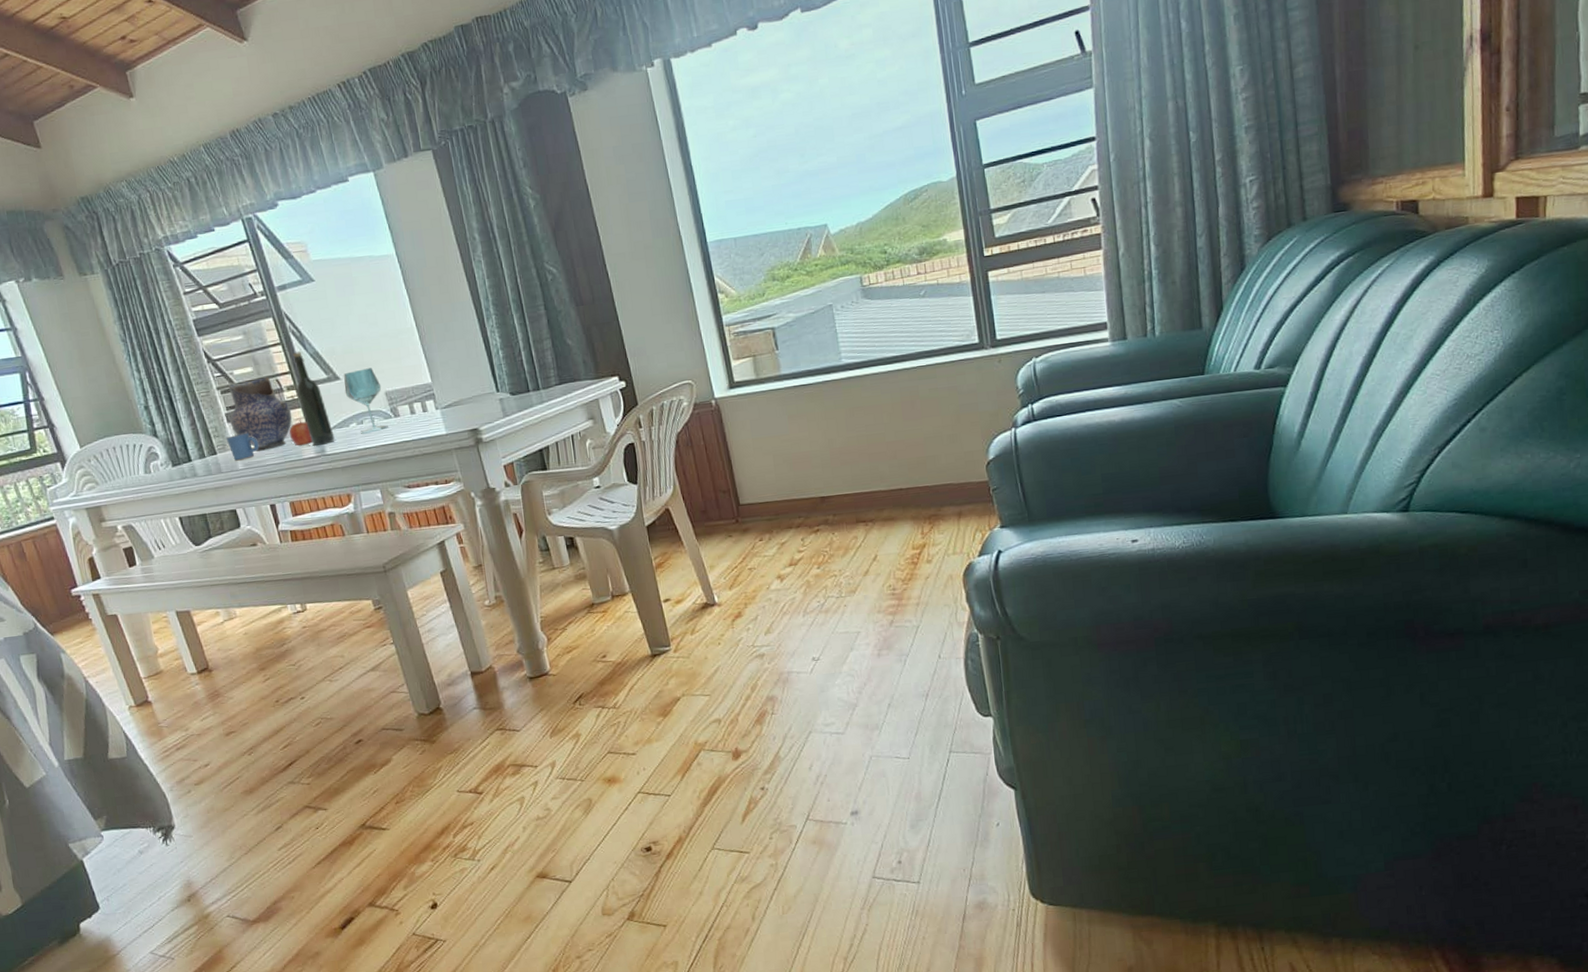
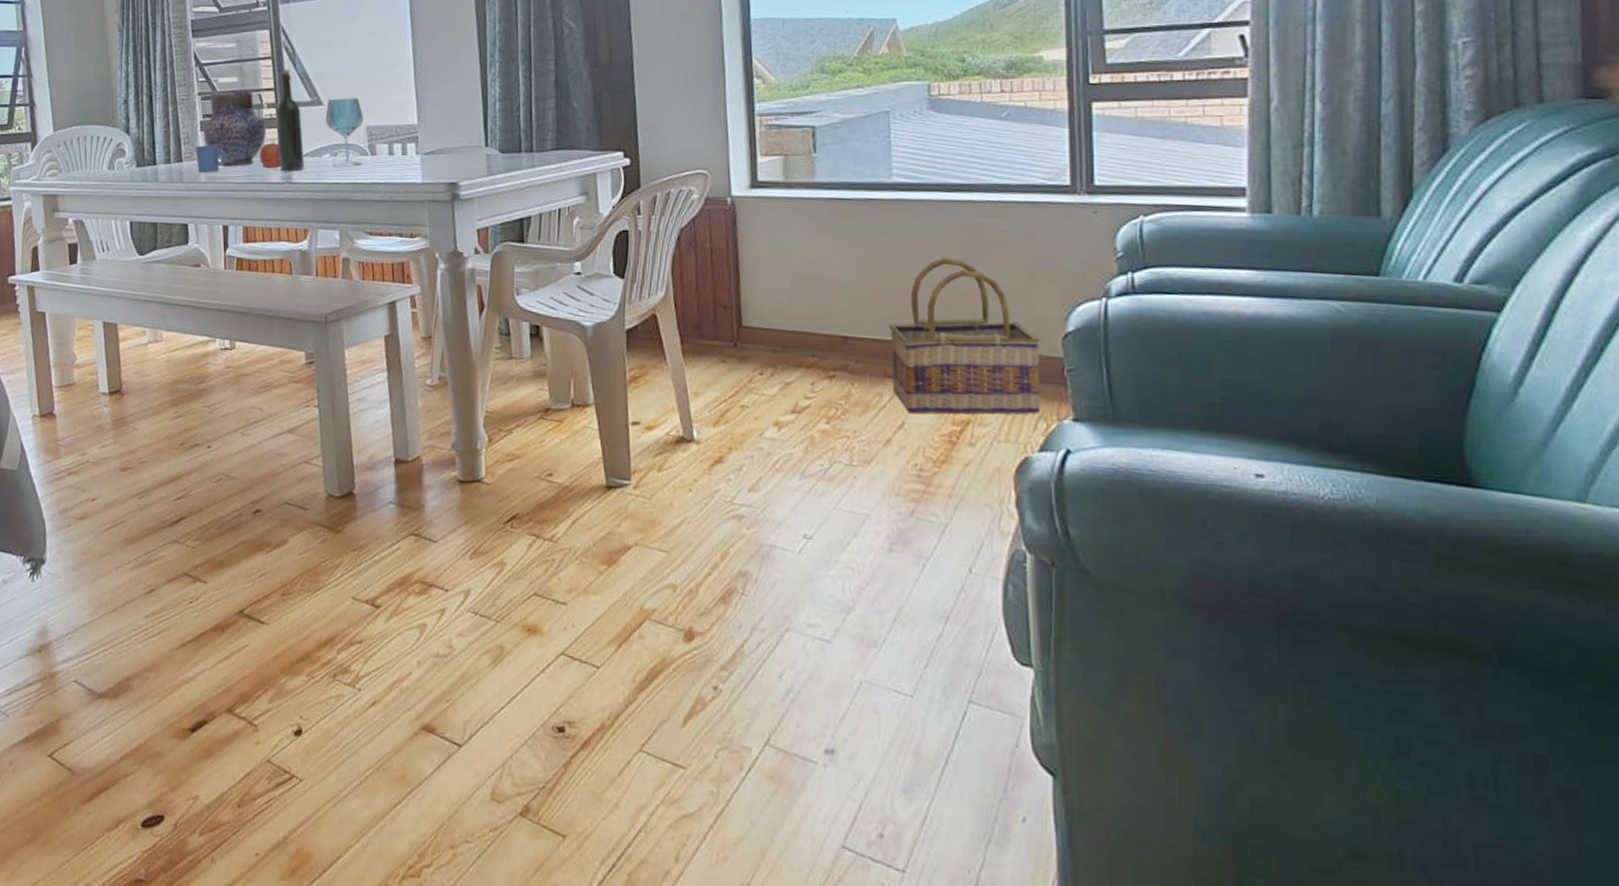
basket: none [855,417,976,548] -> present [889,257,1041,415]

